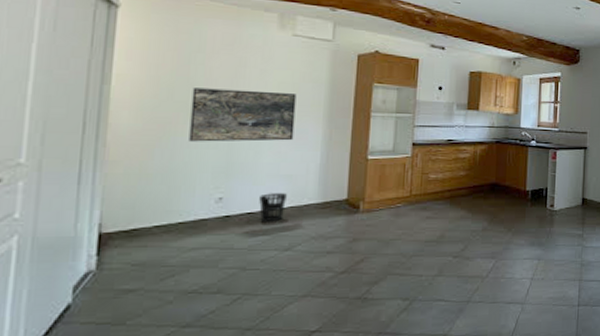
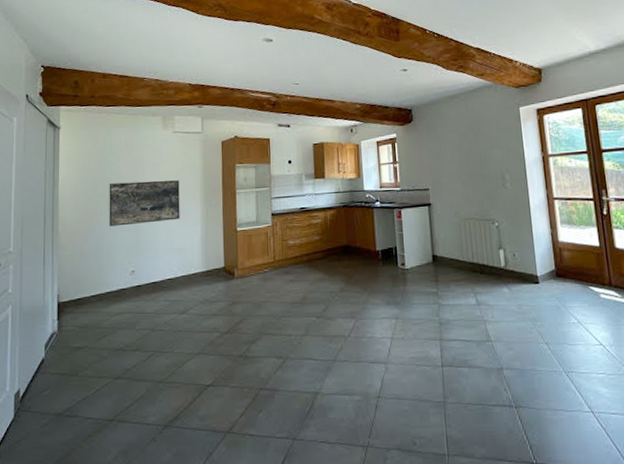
wastebasket: present [259,193,288,223] -> none [160,264,180,290]

